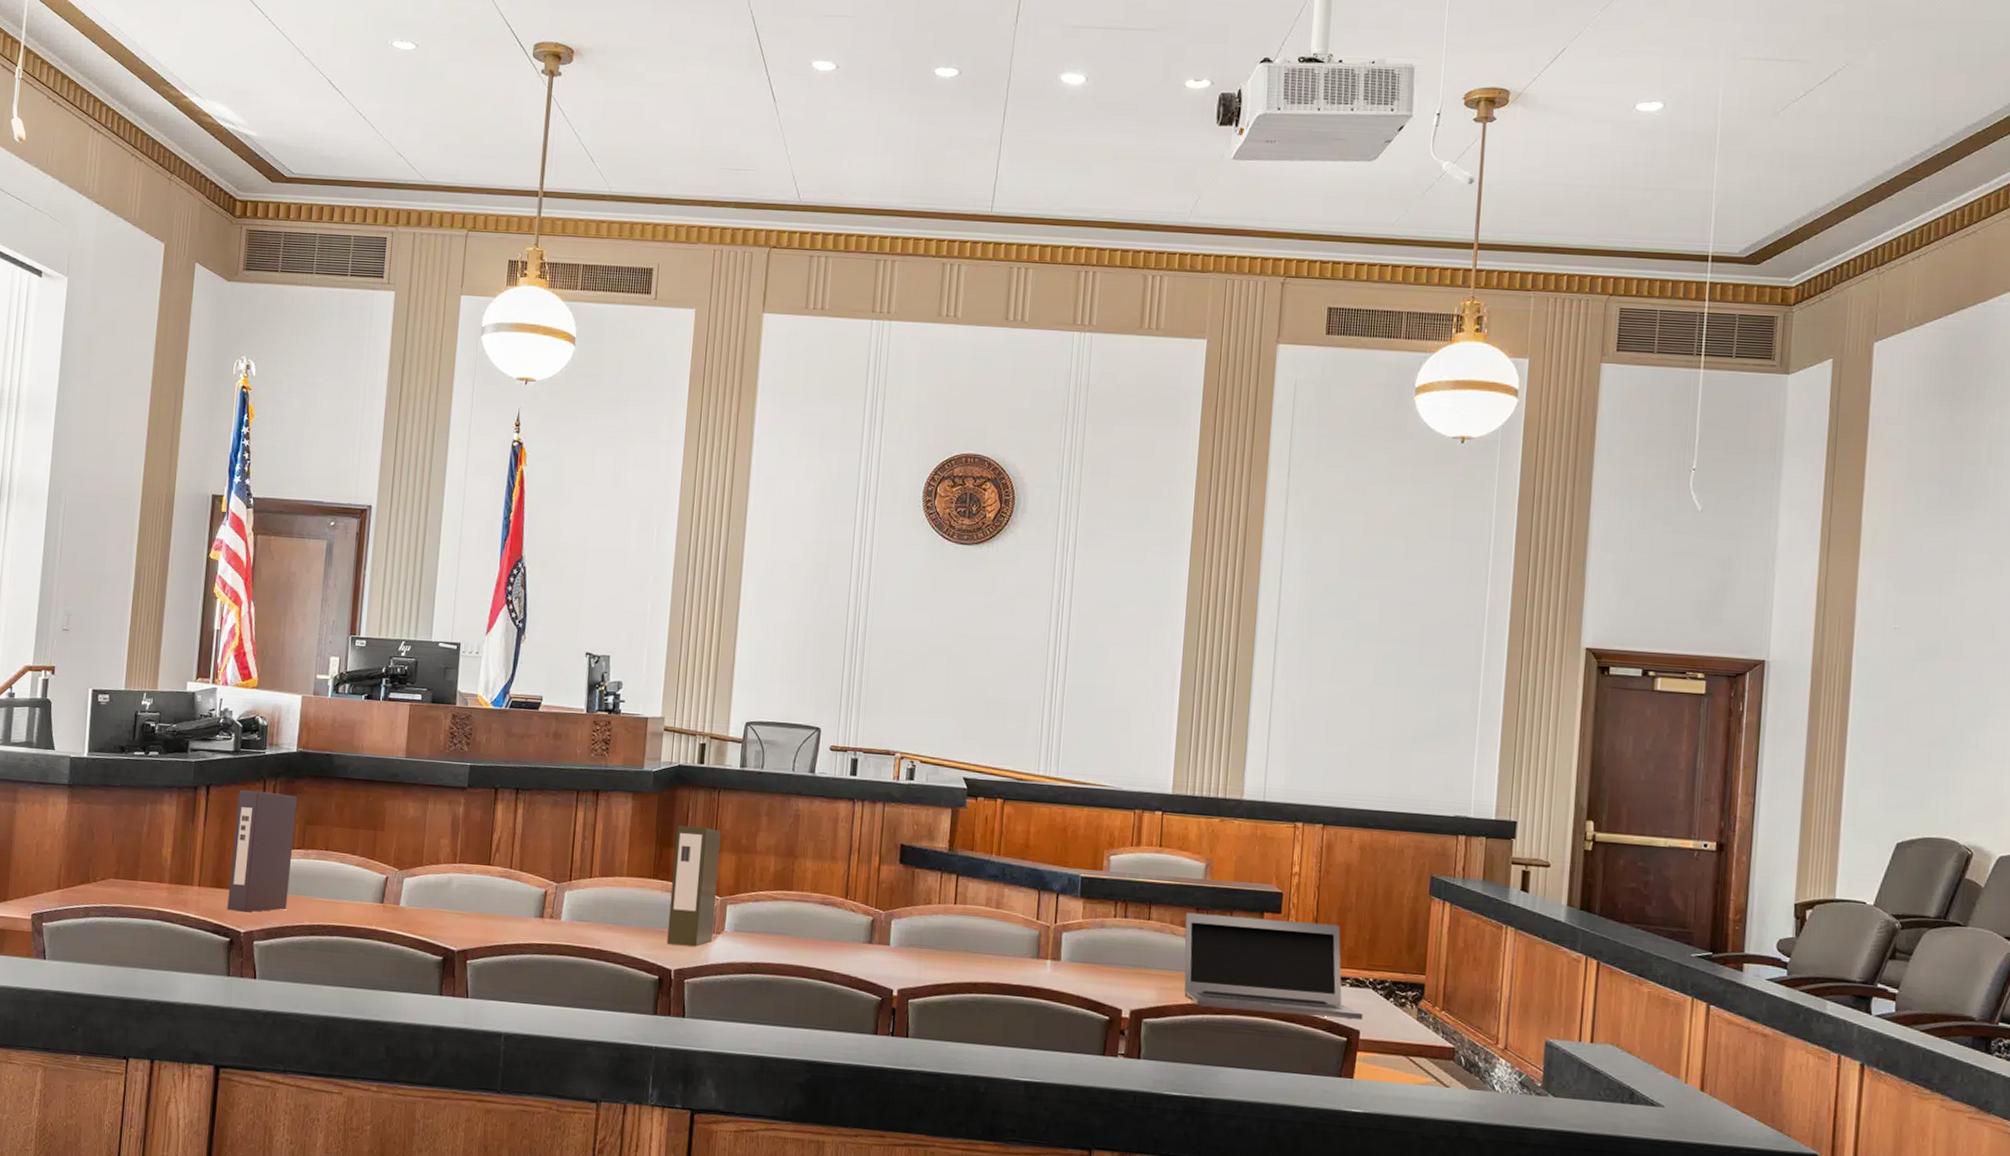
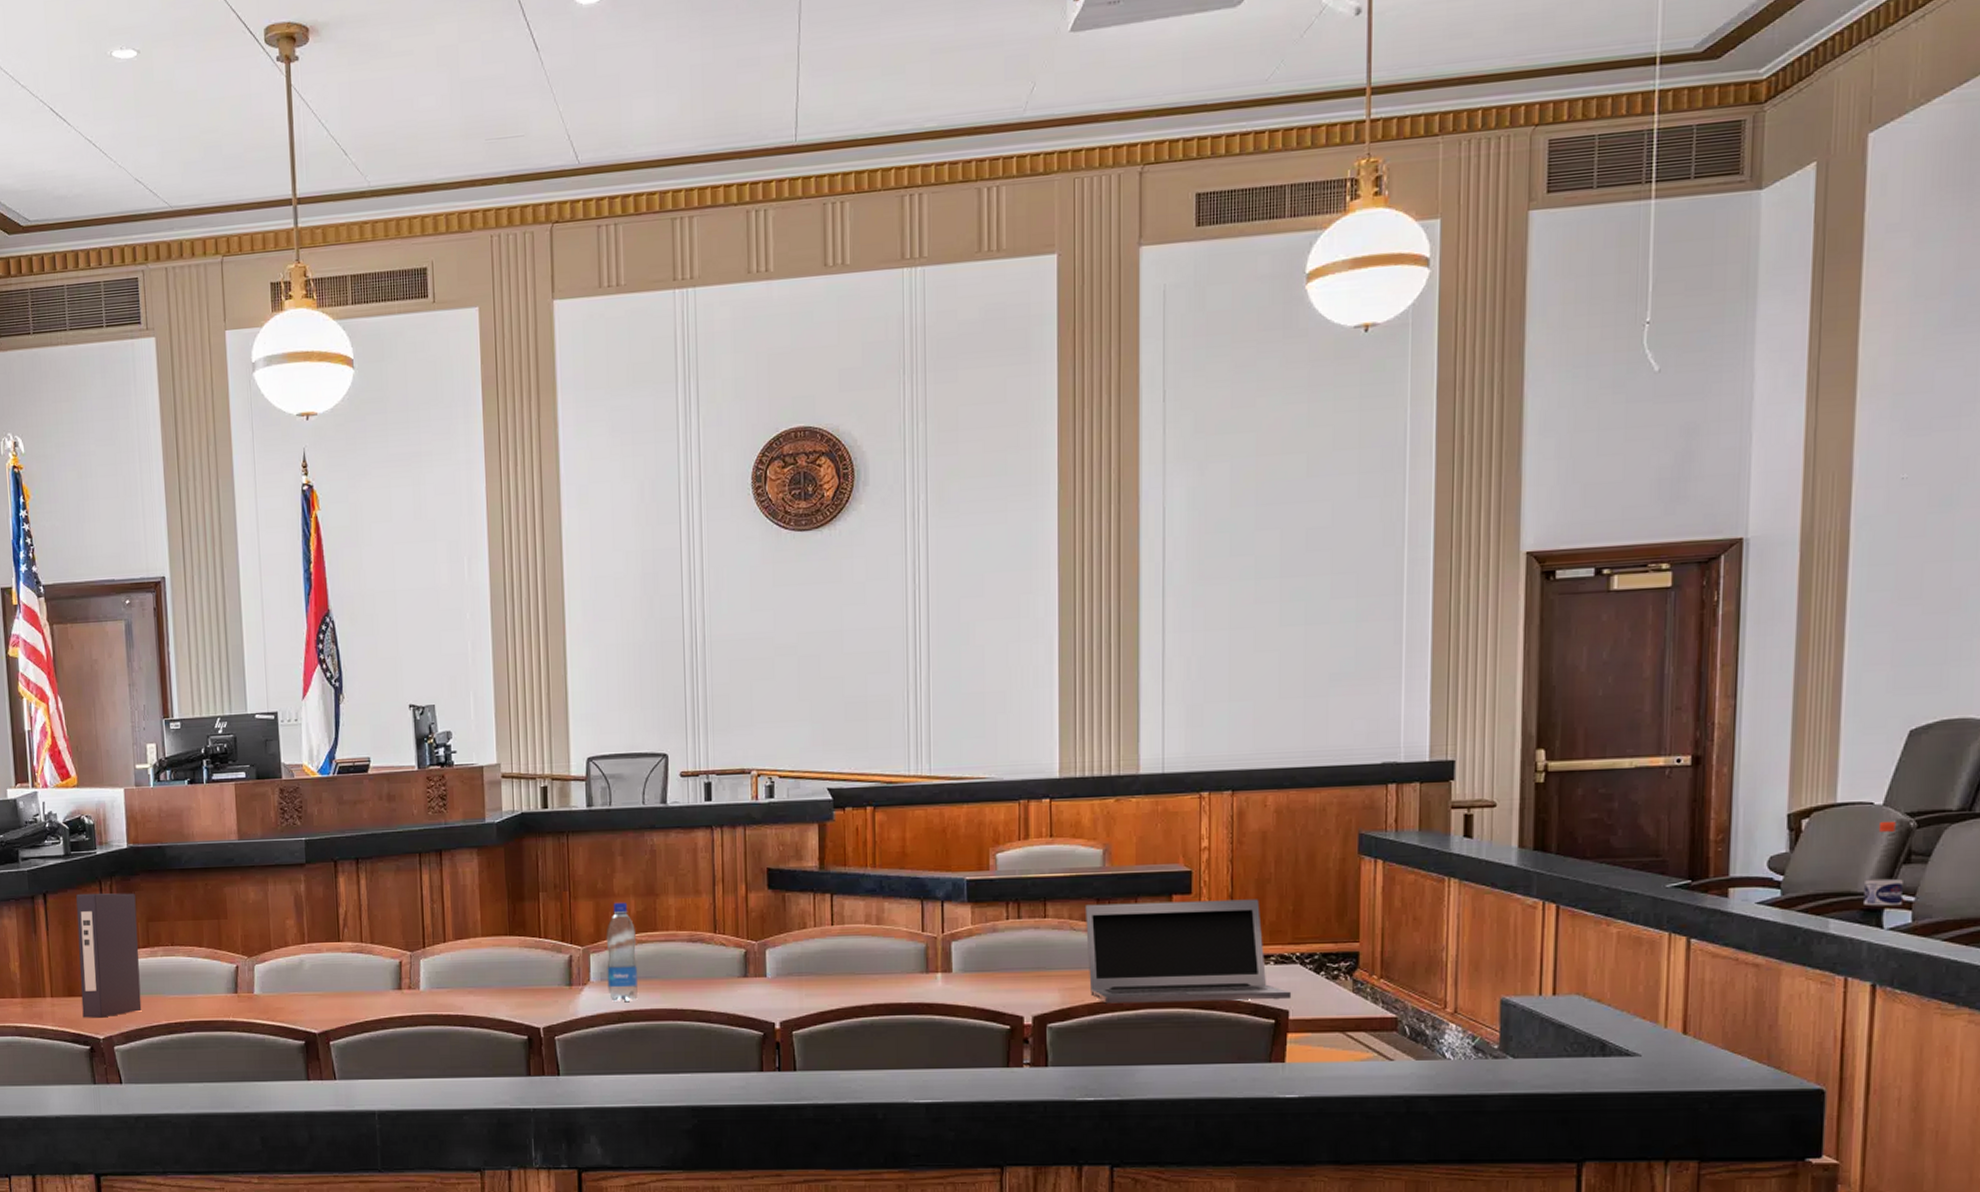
binder: present [667,825,722,947] -> none [527,875,580,1002]
bottle: none [740,859,773,954] -> present [606,902,638,1002]
water bottle: none [1856,919,1889,996] -> present [1864,821,1903,906]

